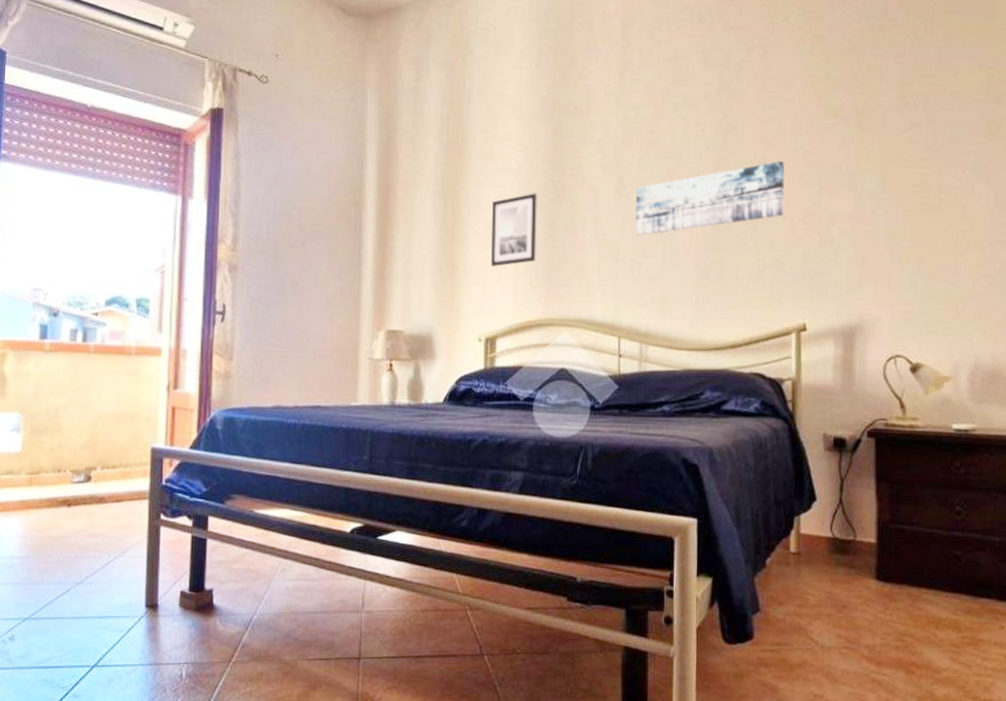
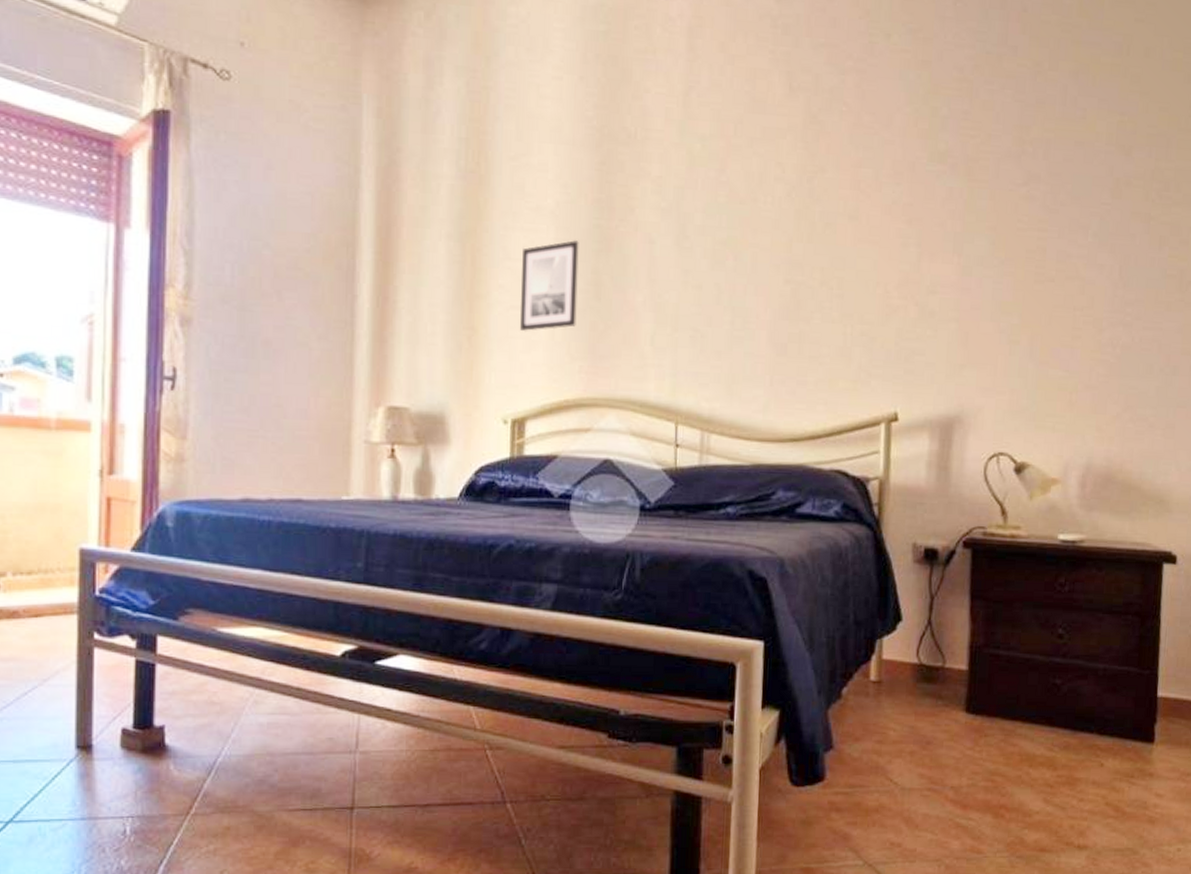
wall art: present [635,161,785,237] -> none [699,214,880,300]

